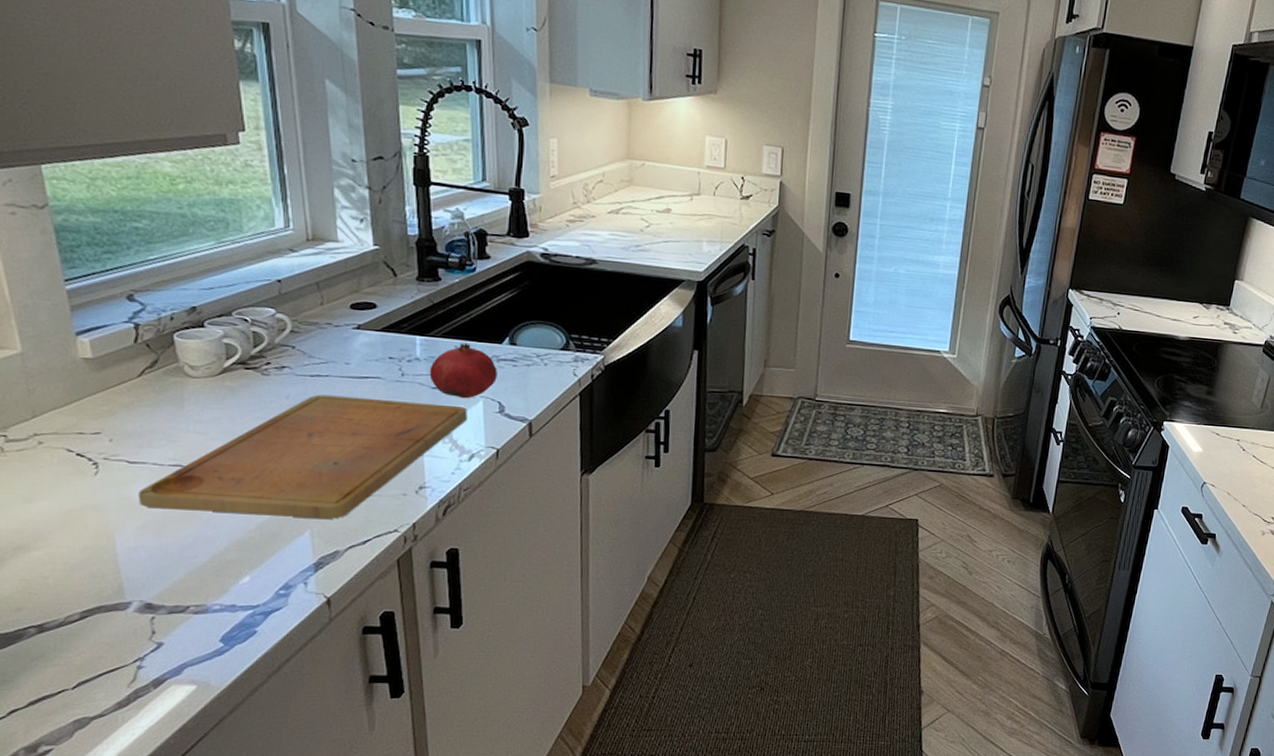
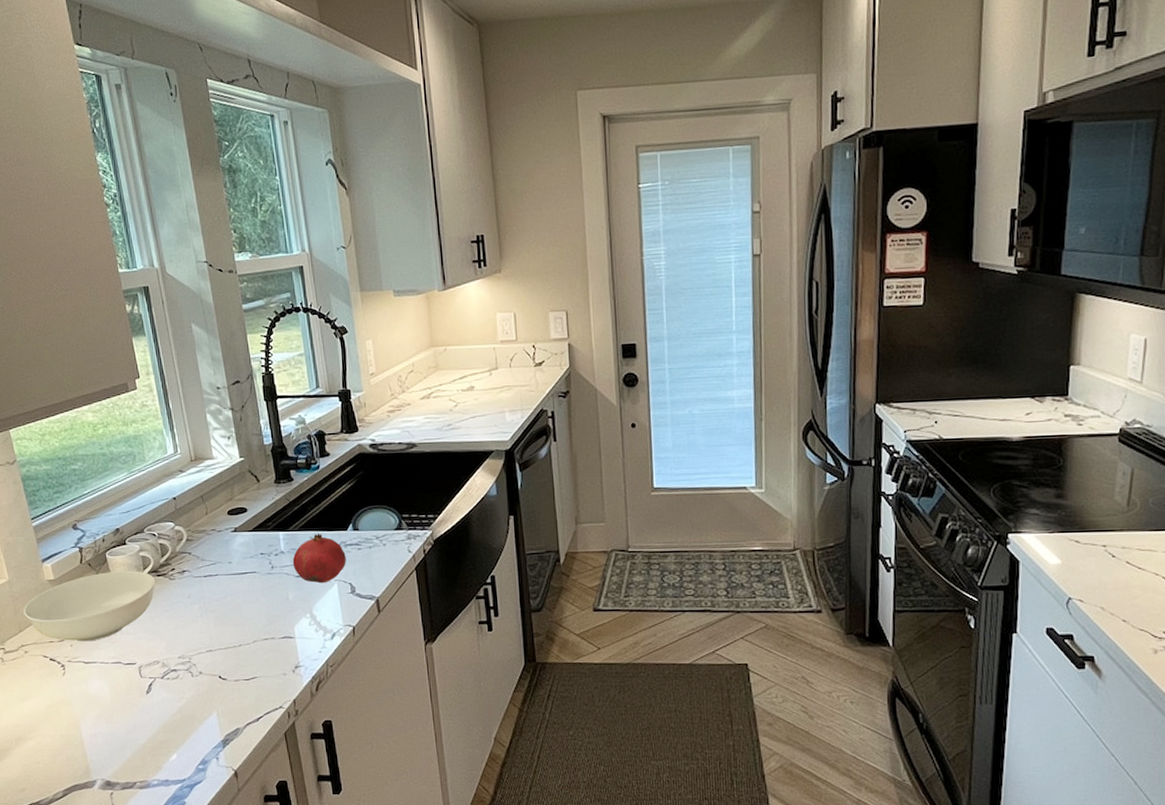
bowl: none [39,357,242,438] -> present [22,570,156,642]
cutting board: present [138,394,467,519] -> none [93,590,326,701]

